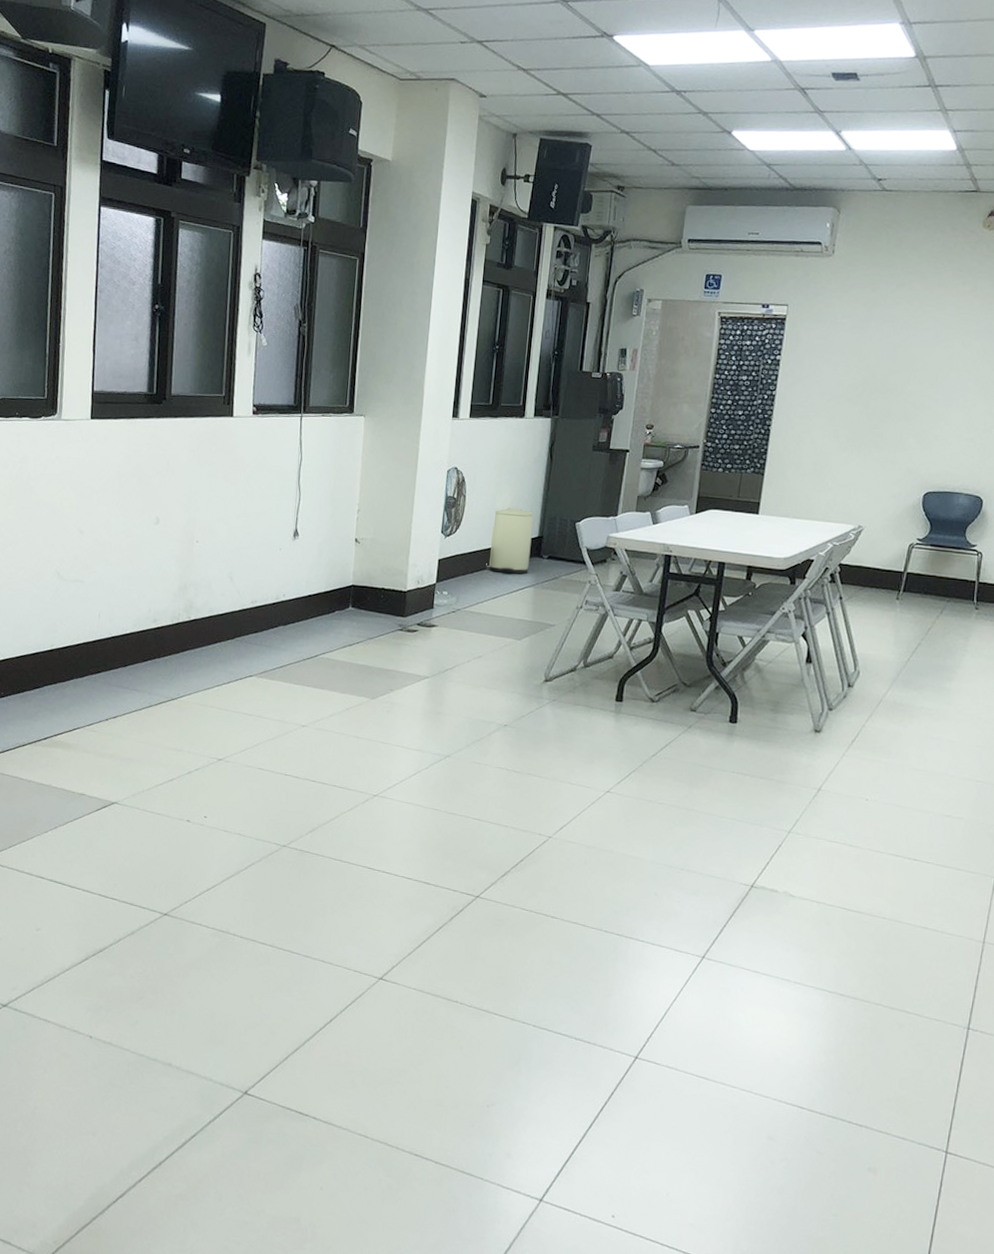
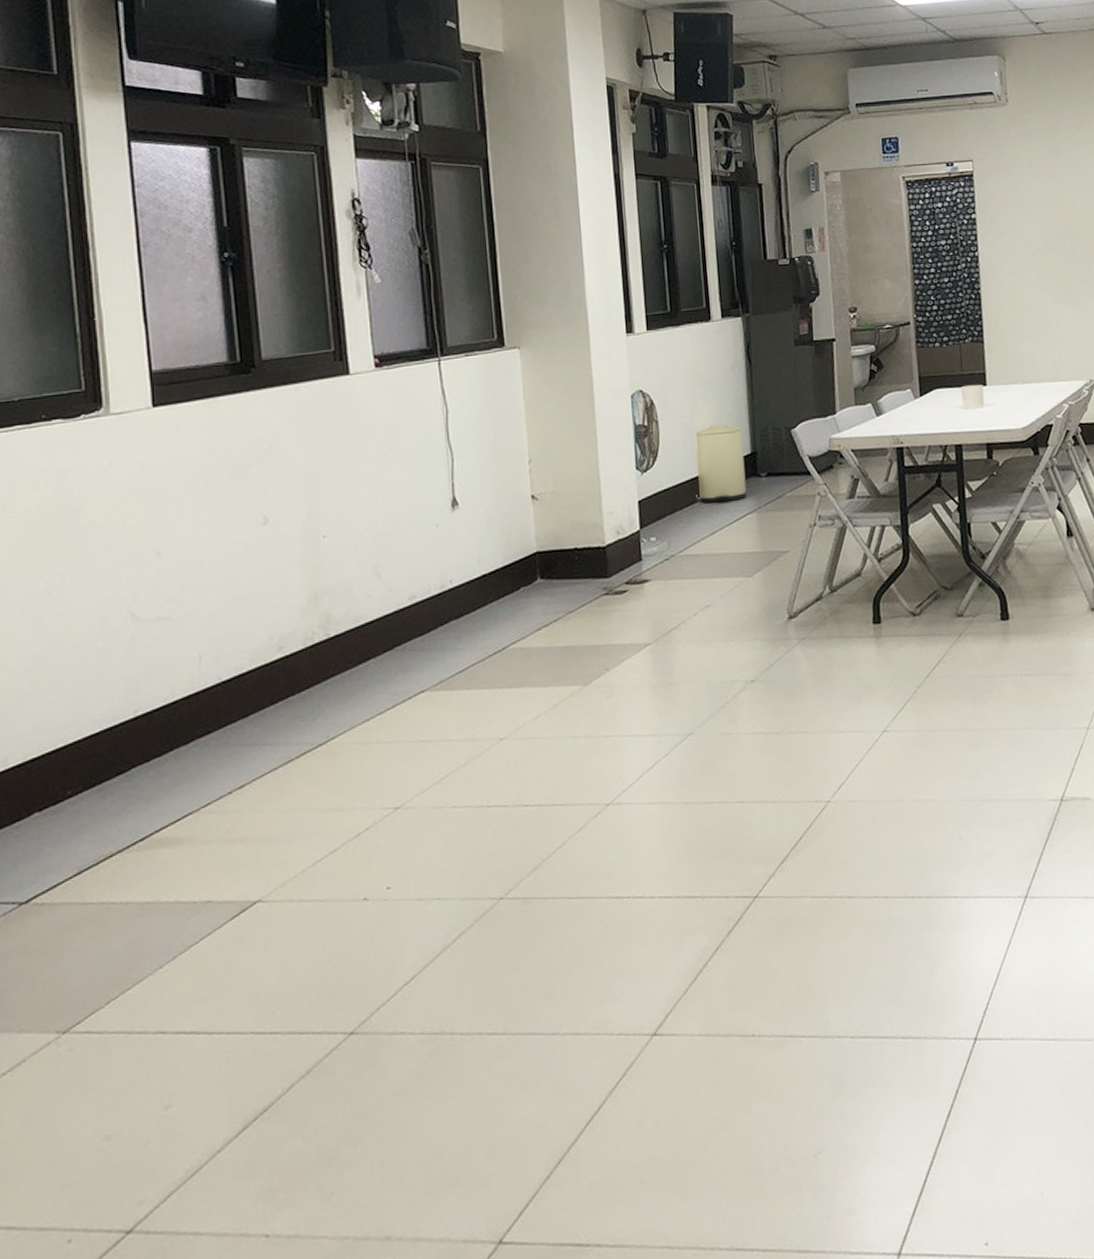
mug: none [732,510,756,534] -> present [961,384,985,410]

